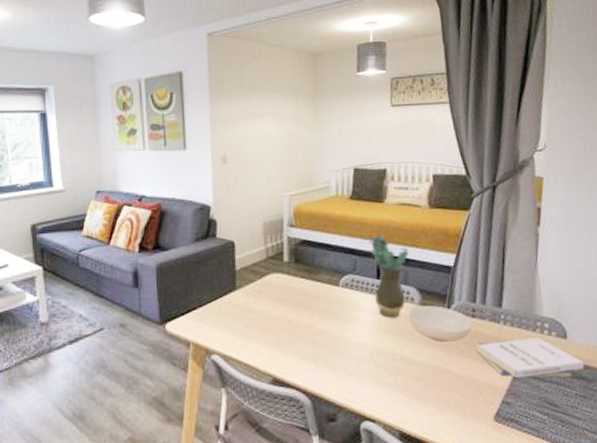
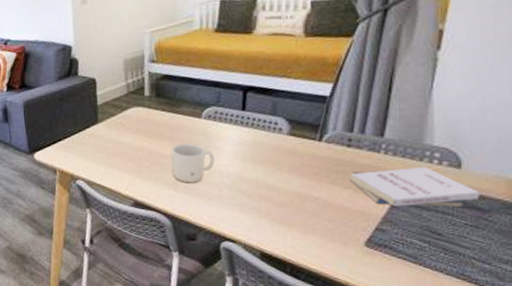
mug: none [310,312,354,357] -> present [171,143,216,183]
vase: present [369,234,409,318] -> none [235,66,279,148]
bowl: present [408,305,473,342] -> none [275,135,349,171]

